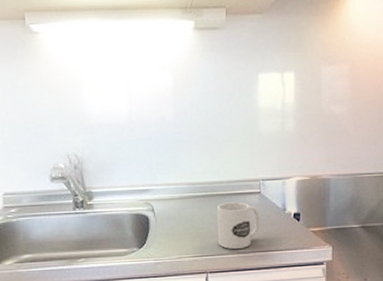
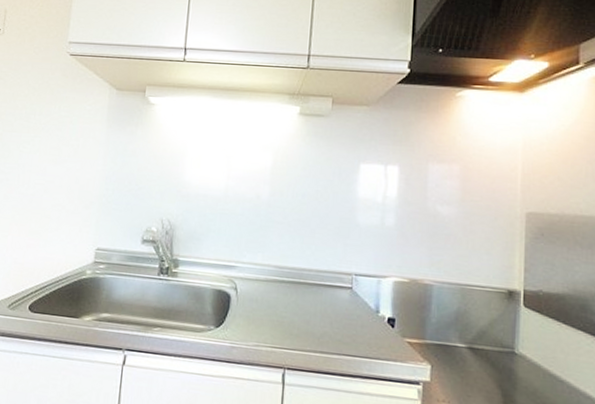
mug: present [216,202,260,249] -> none [301,292,349,348]

